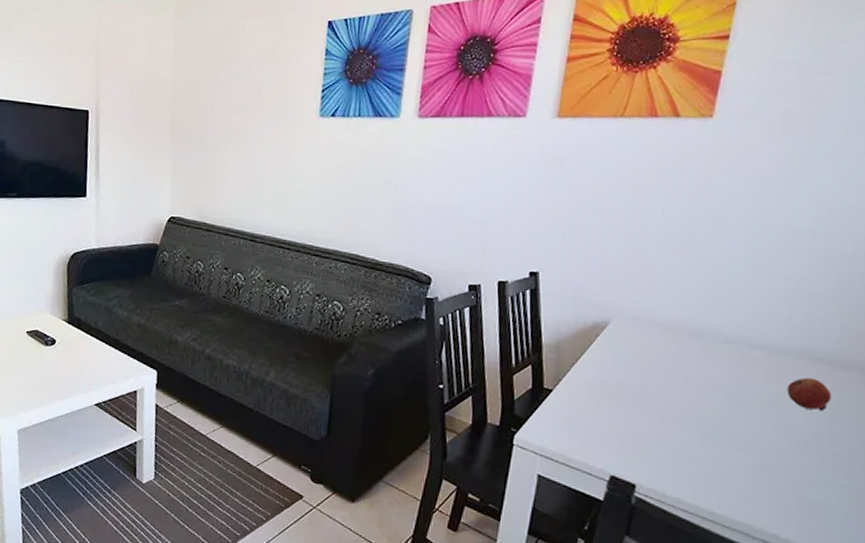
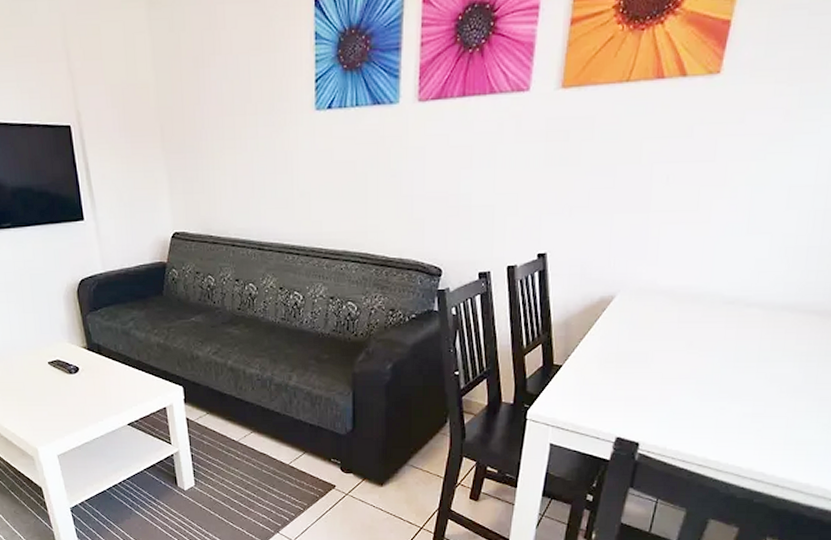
fruit: present [787,377,832,411] -> none [780,330,821,358]

